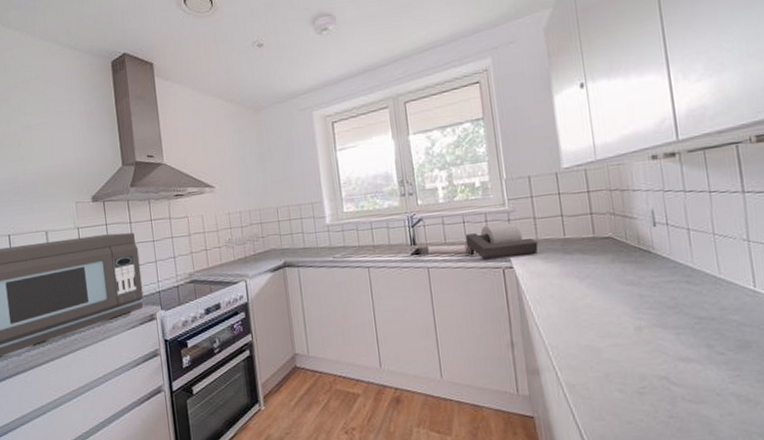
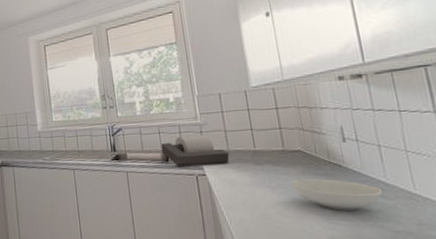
bowl: none [599,266,690,299] -> present [290,178,383,211]

